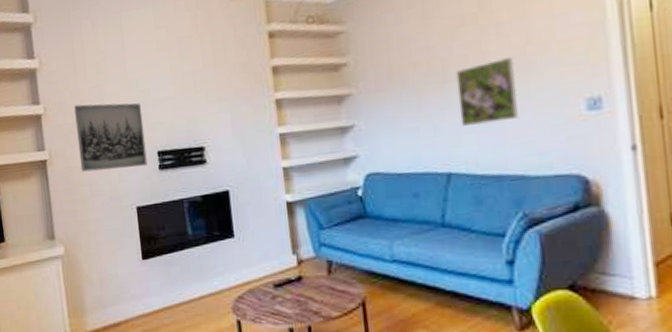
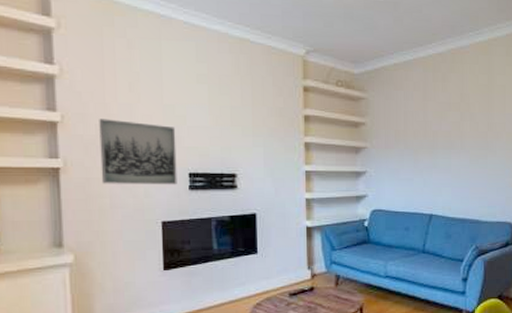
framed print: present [456,57,518,126] -> none [442,138,480,183]

